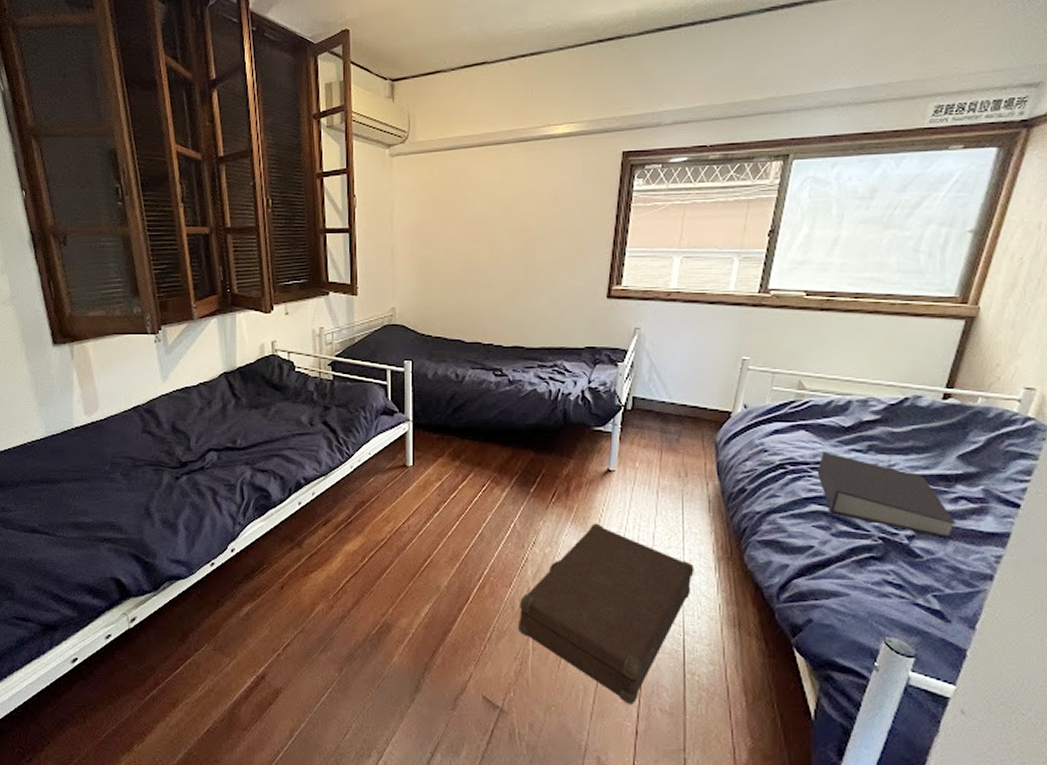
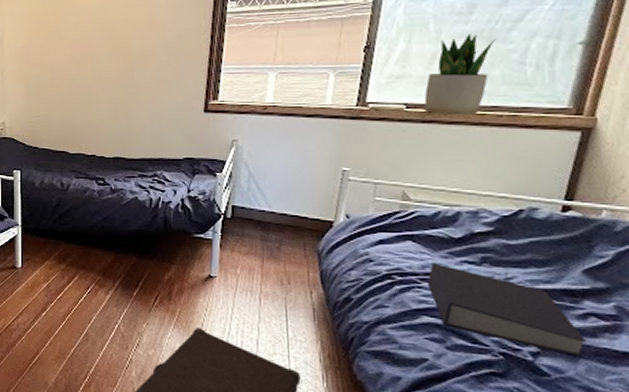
planter: none [822,219,893,303] -> present [423,34,495,115]

